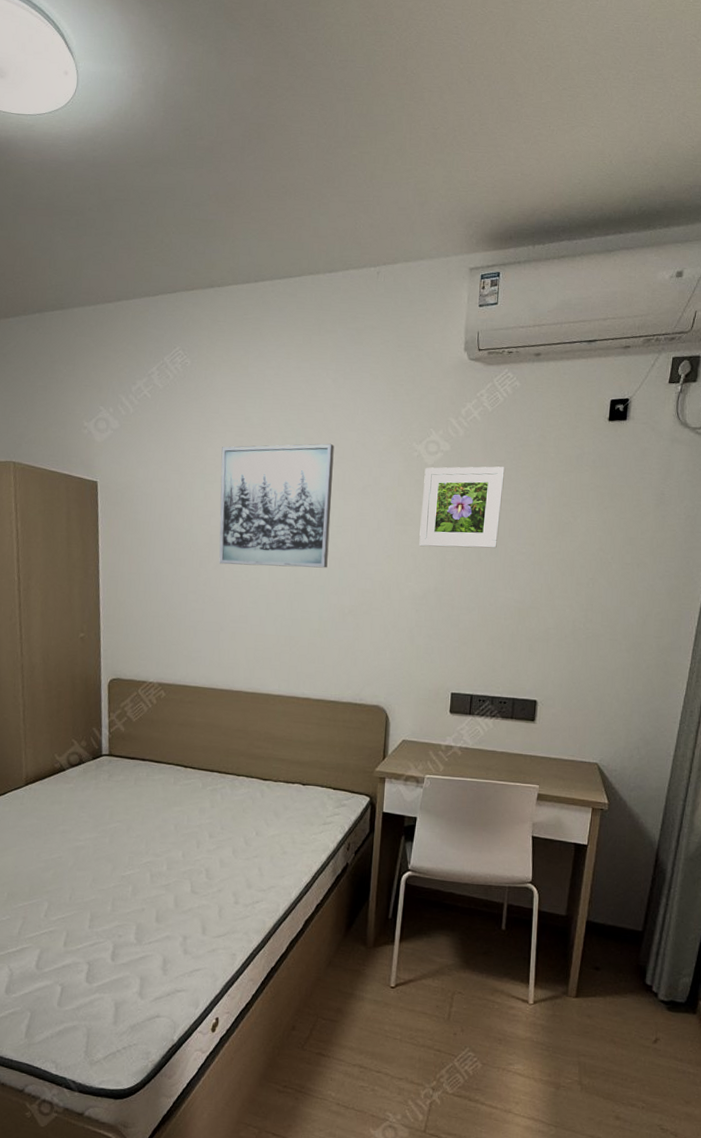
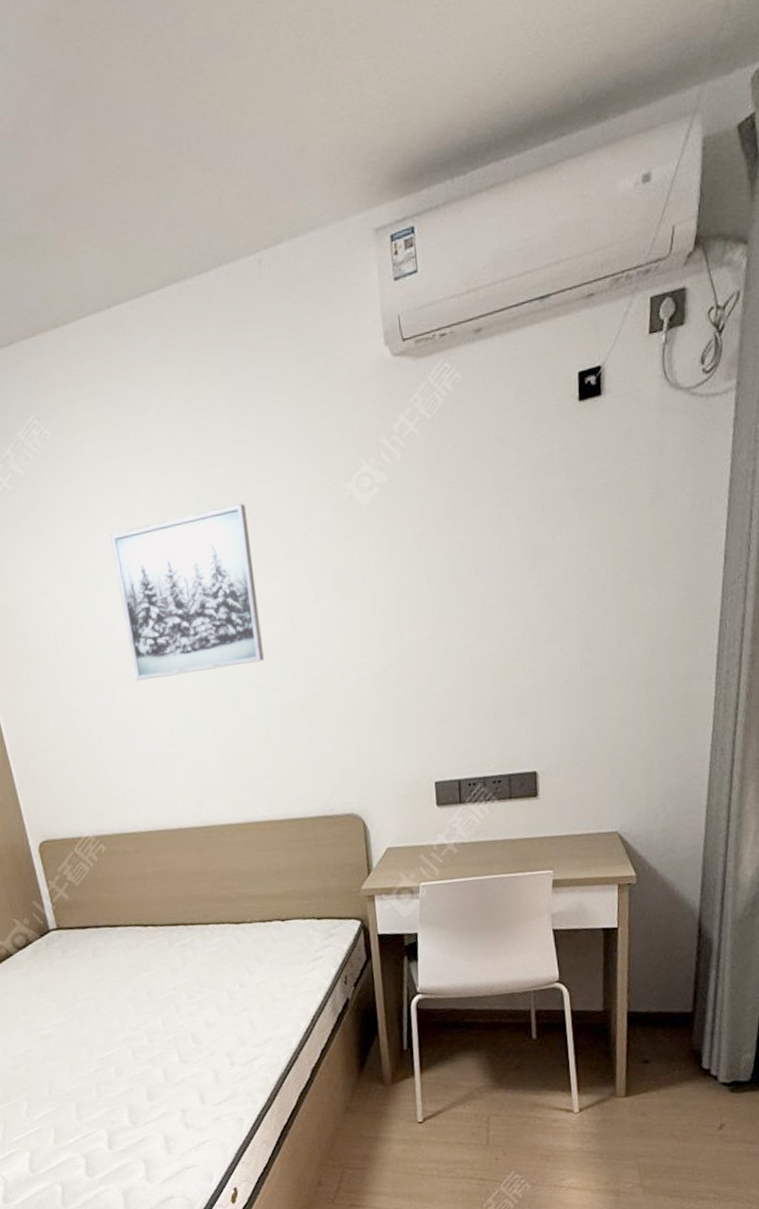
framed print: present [419,466,506,548] -> none [360,489,463,612]

